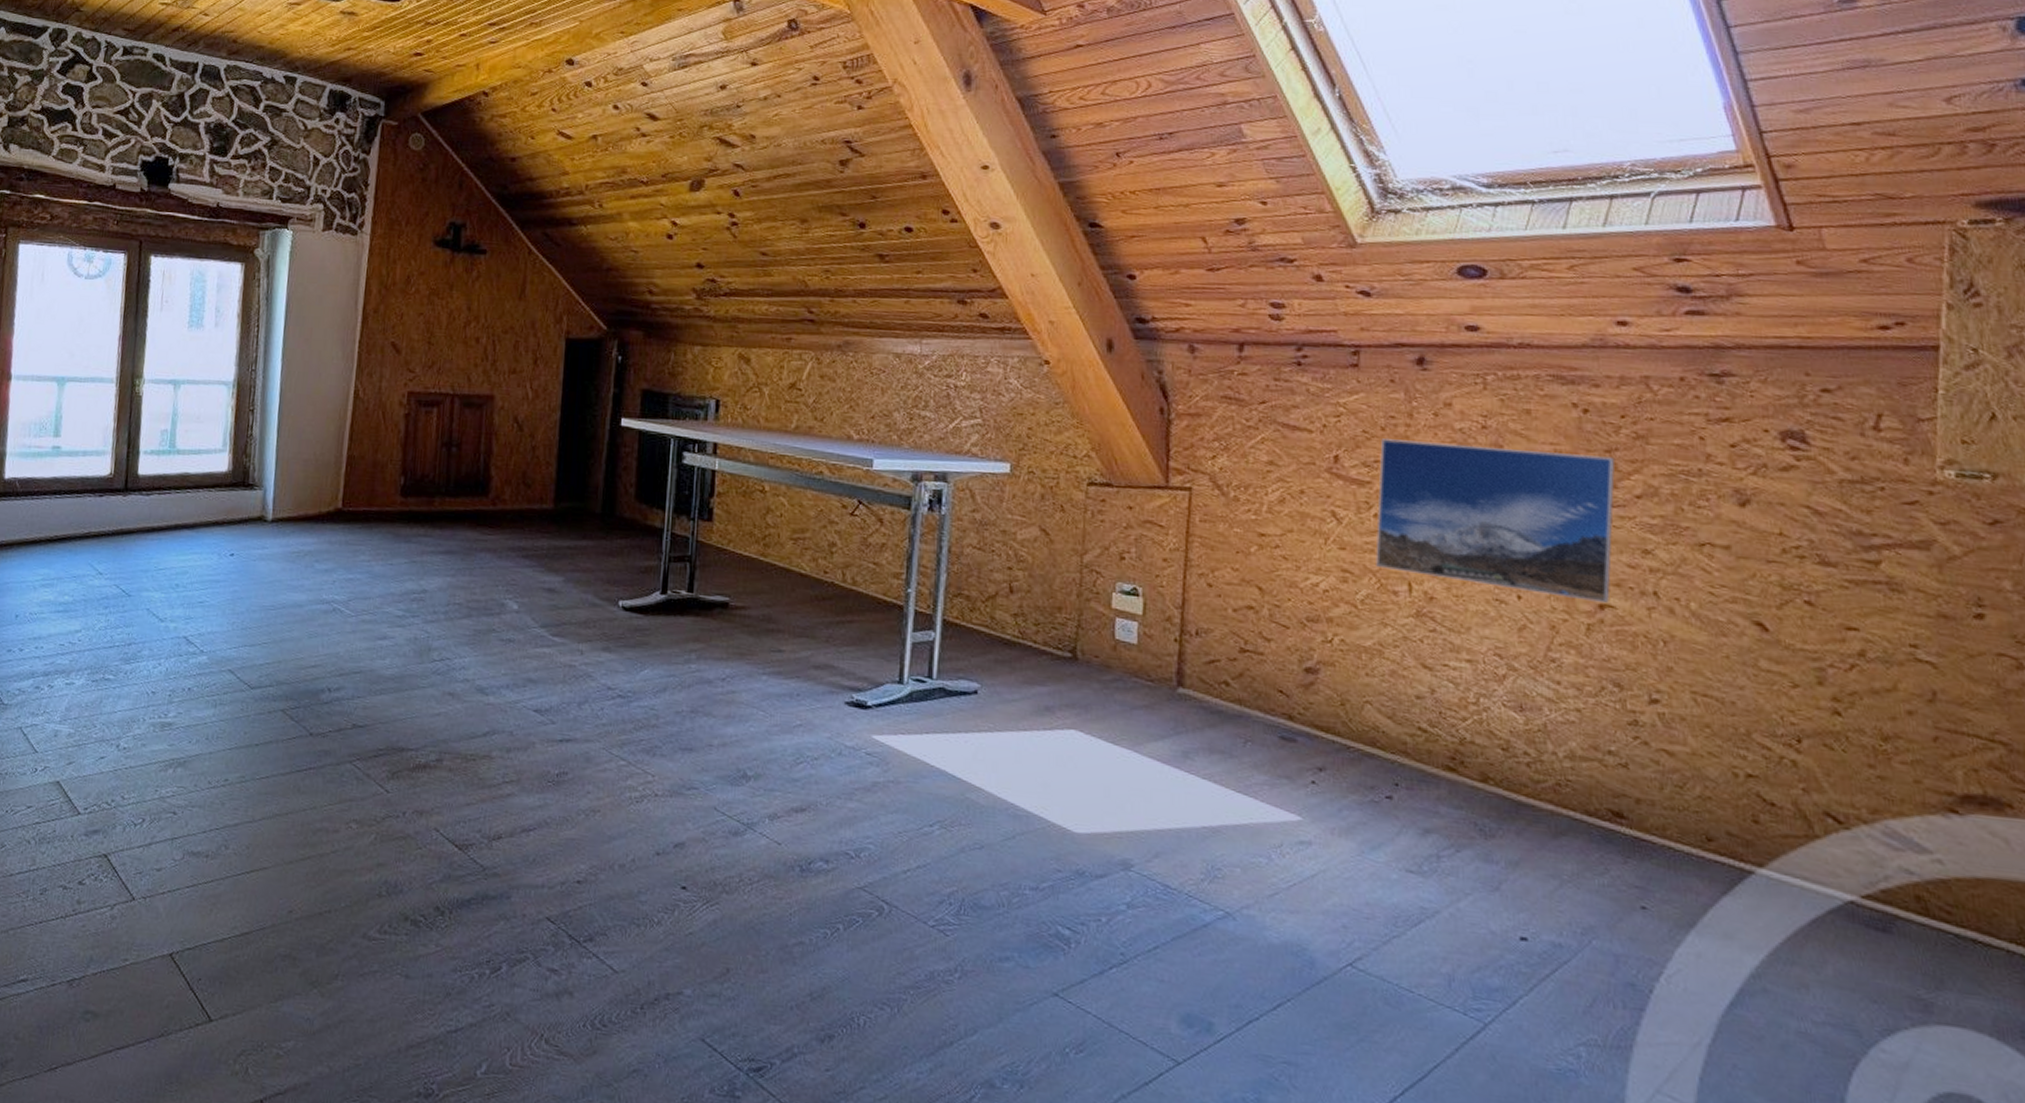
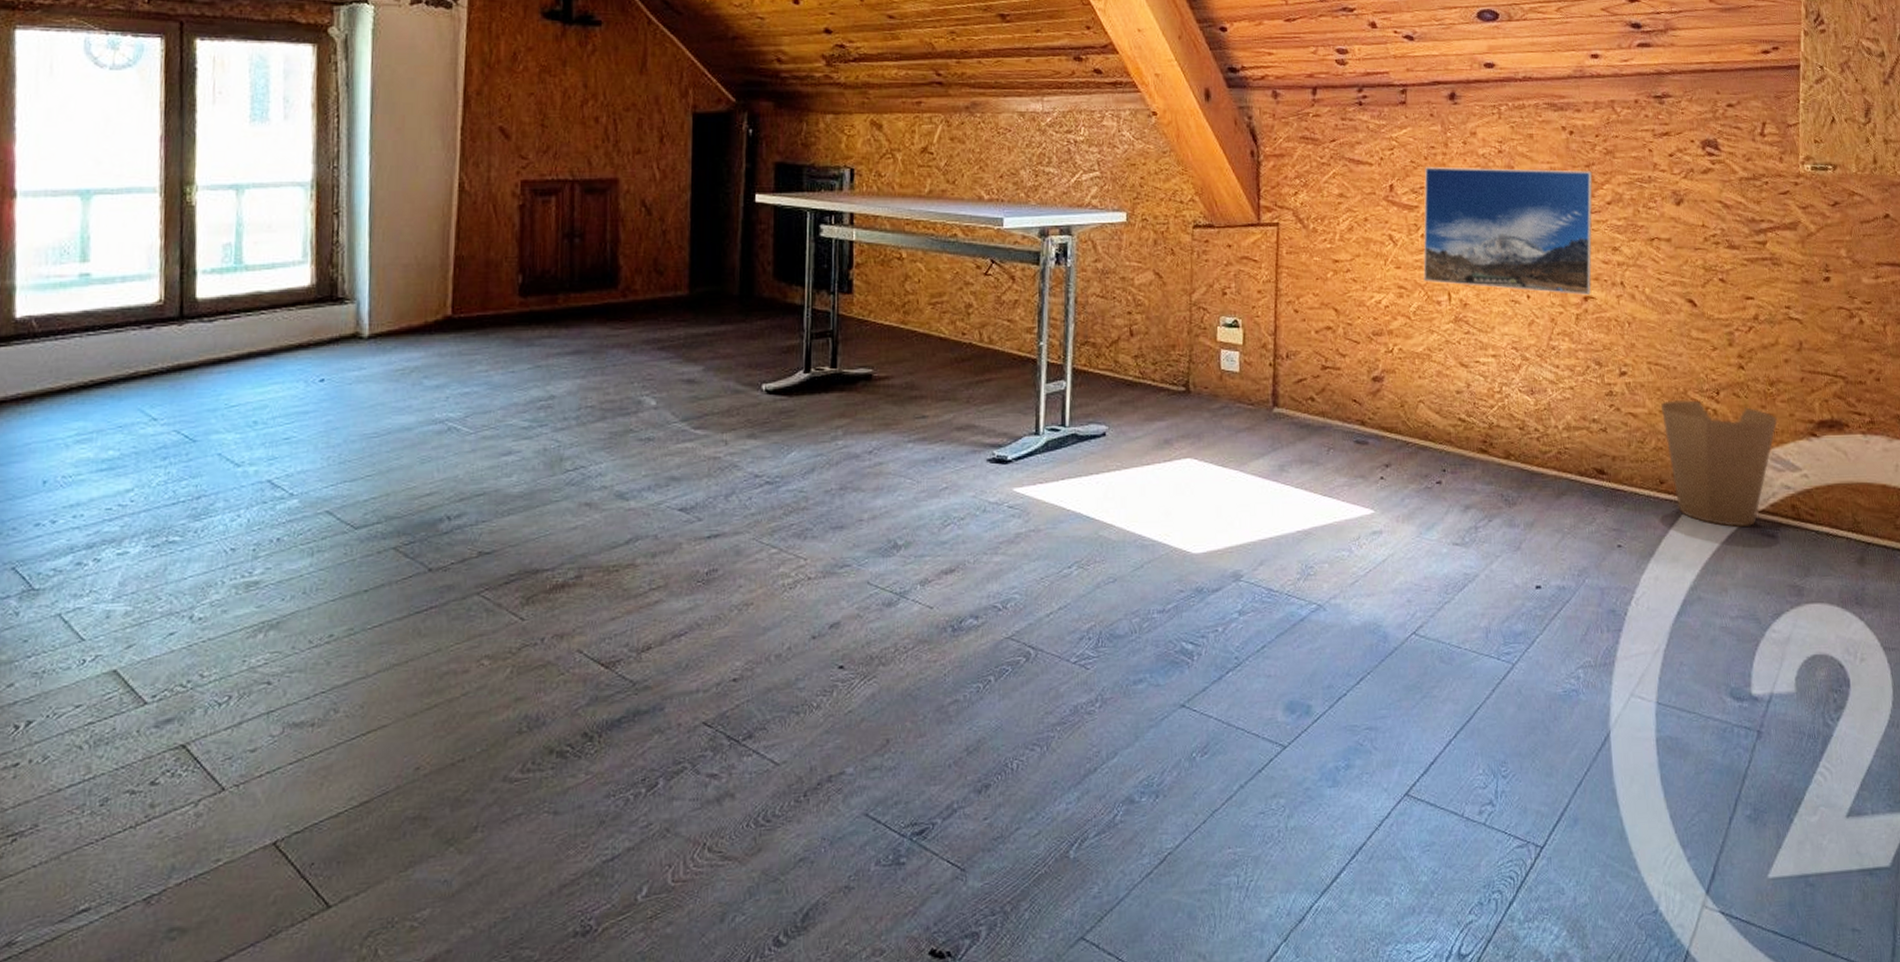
trash can: none [1711,741,1894,913] -> present [1661,400,1777,528]

